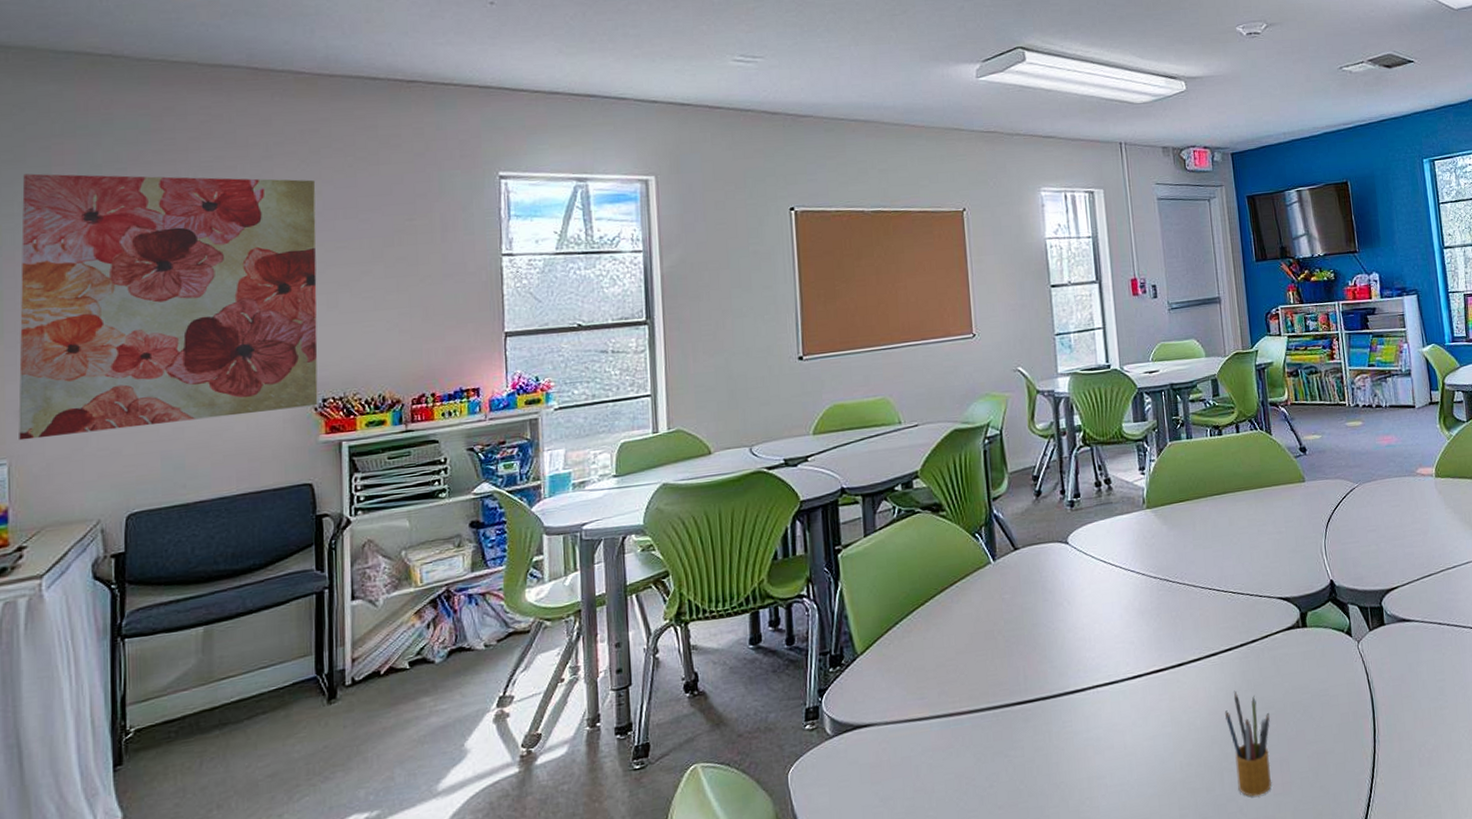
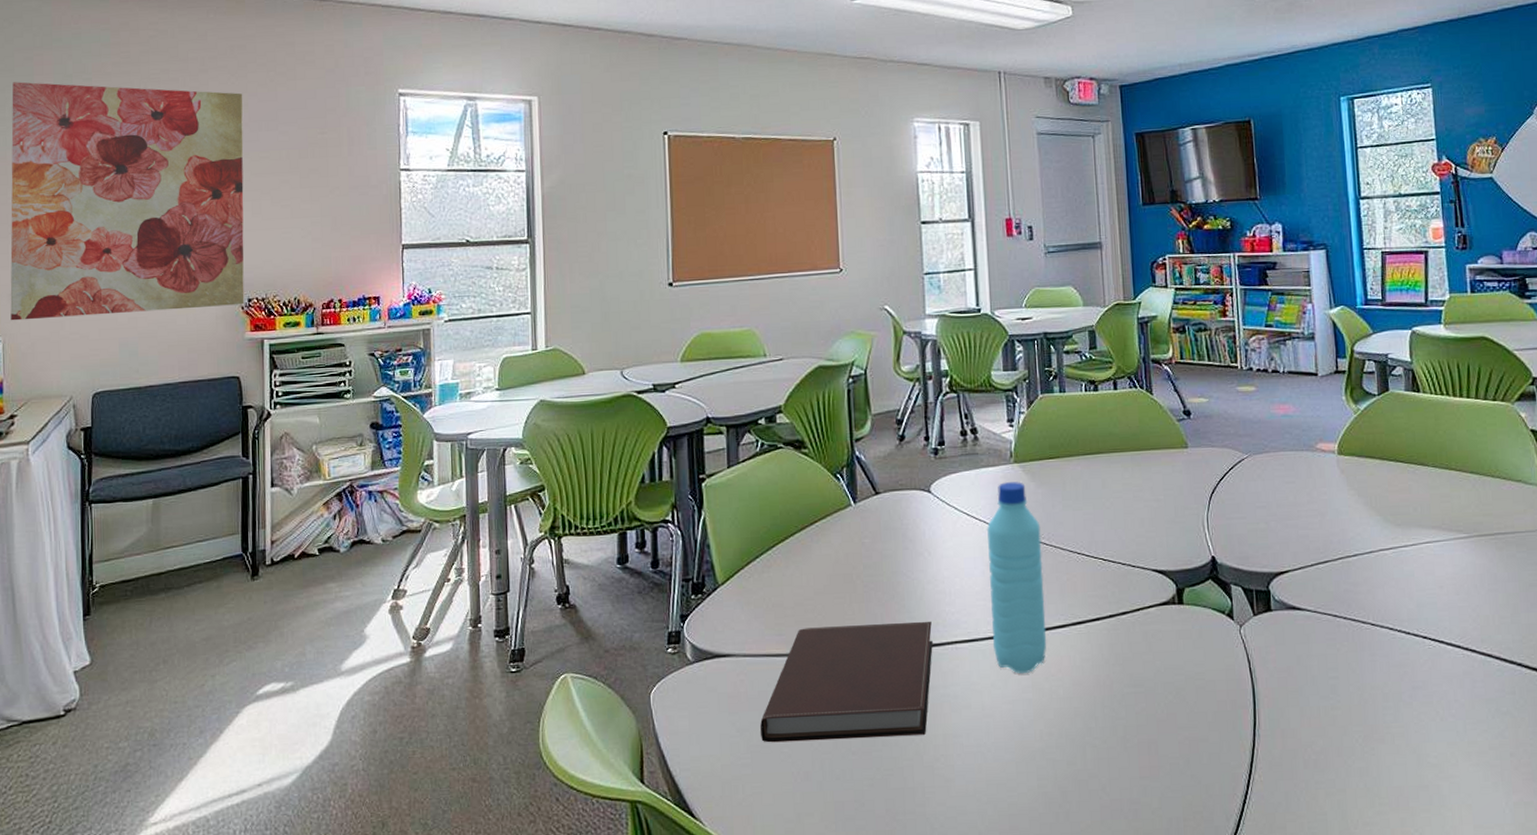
notebook: none [904,668,1075,809] -> present [760,621,933,743]
water bottle: none [1122,526,1184,710] -> present [986,482,1047,673]
pencil box: present [1225,690,1272,797] -> none [1090,663,1139,777]

